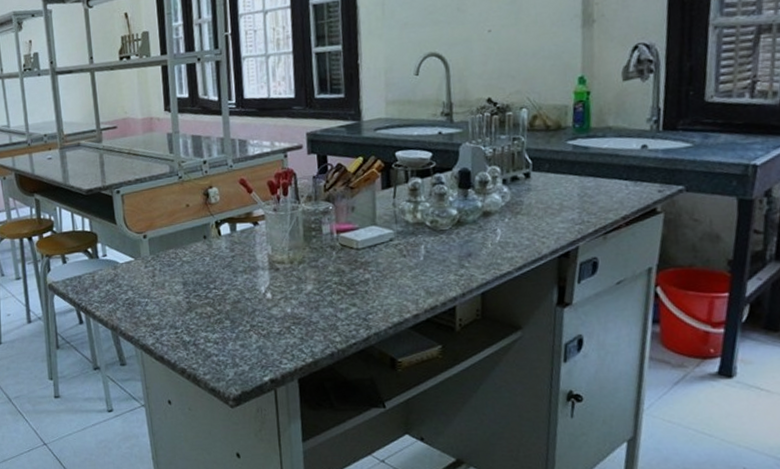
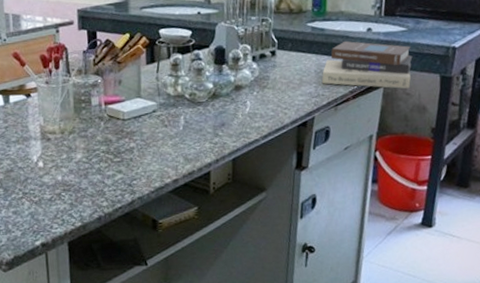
books: none [586,160,701,215] -> present [321,41,413,89]

